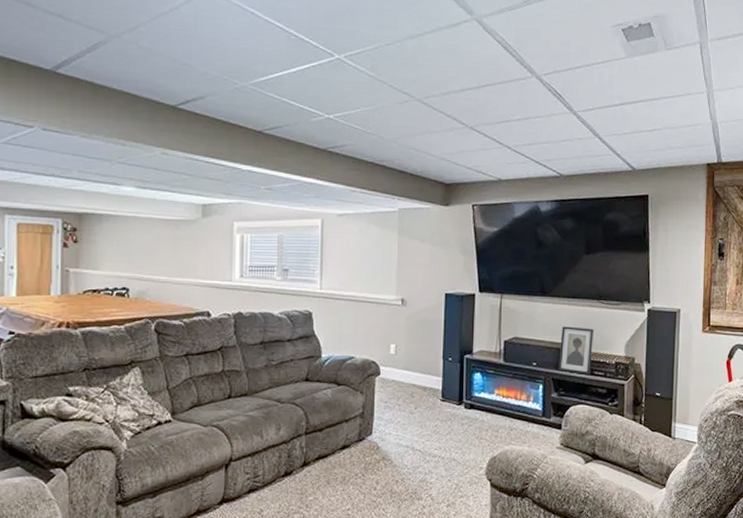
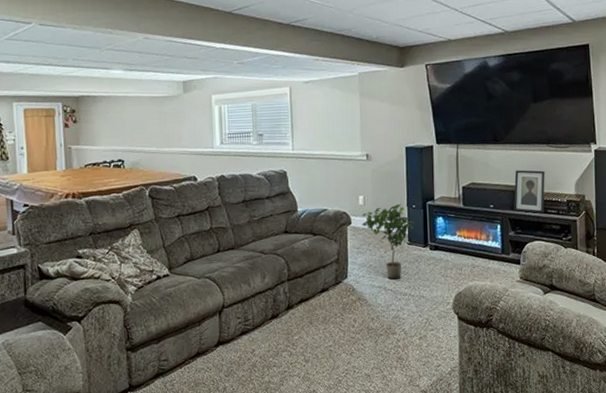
potted plant: none [392,355,450,439] -> present [362,203,414,280]

